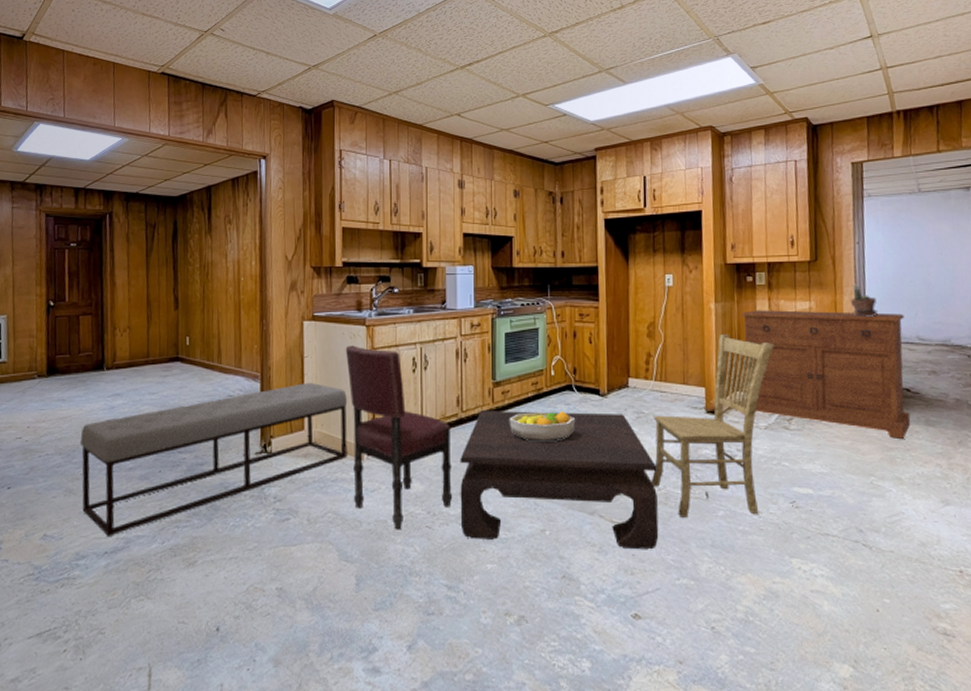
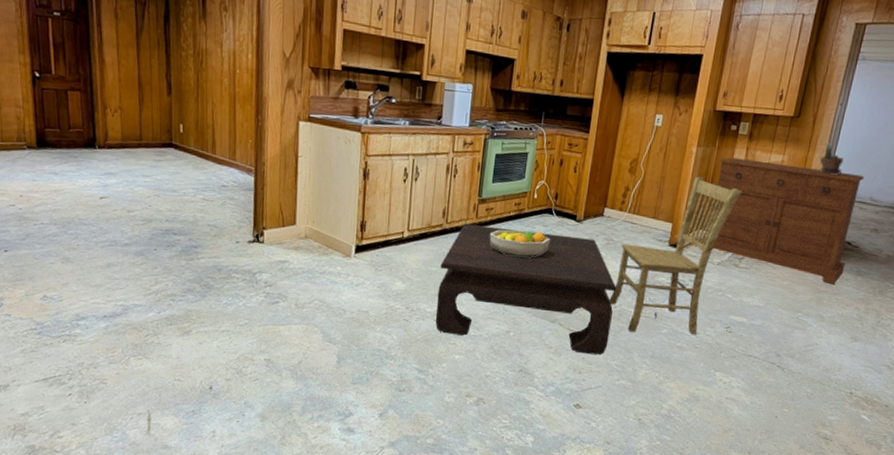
bench: present [79,382,347,538] -> none [74,181,338,304]
dining chair: present [345,345,452,530] -> none [339,150,434,320]

